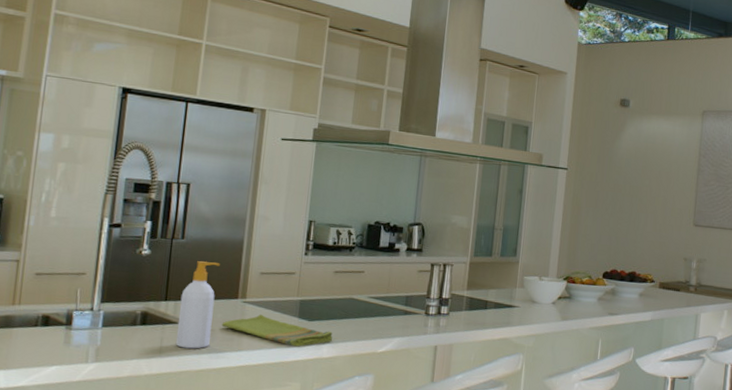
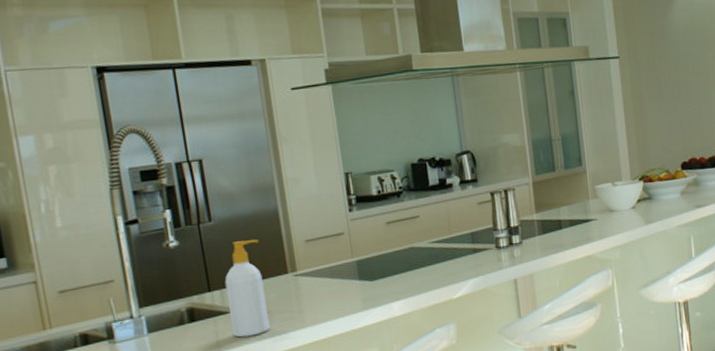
dish towel: present [221,314,333,347] -> none [277,285,401,312]

